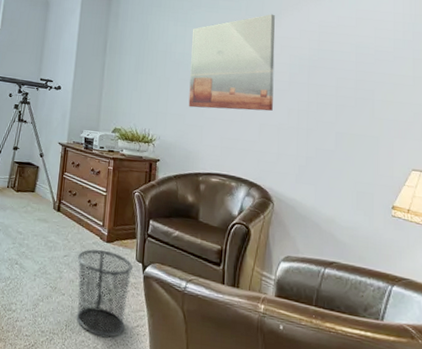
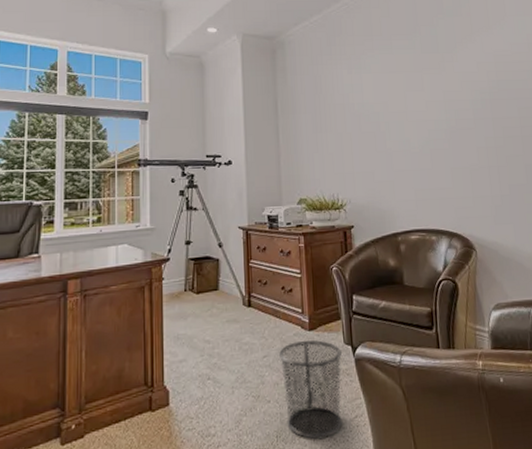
wall art: present [188,14,275,111] -> none [369,49,462,162]

